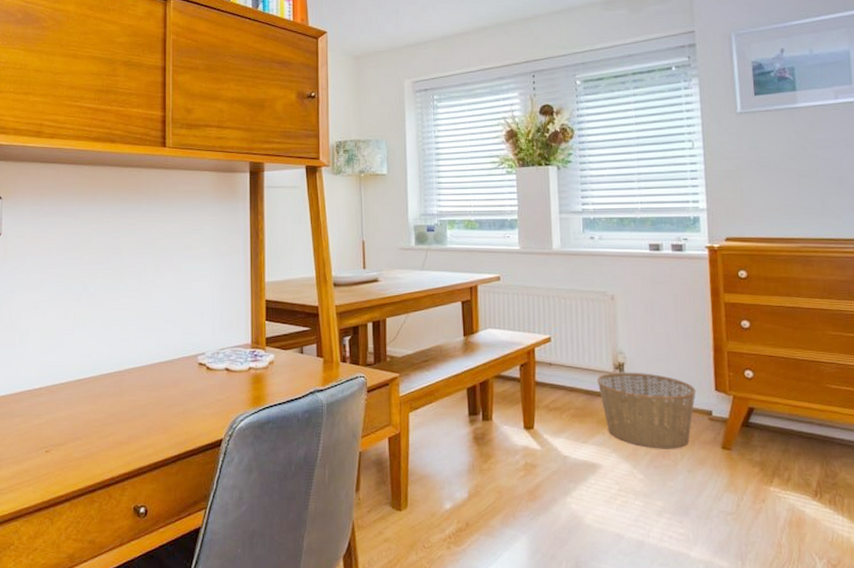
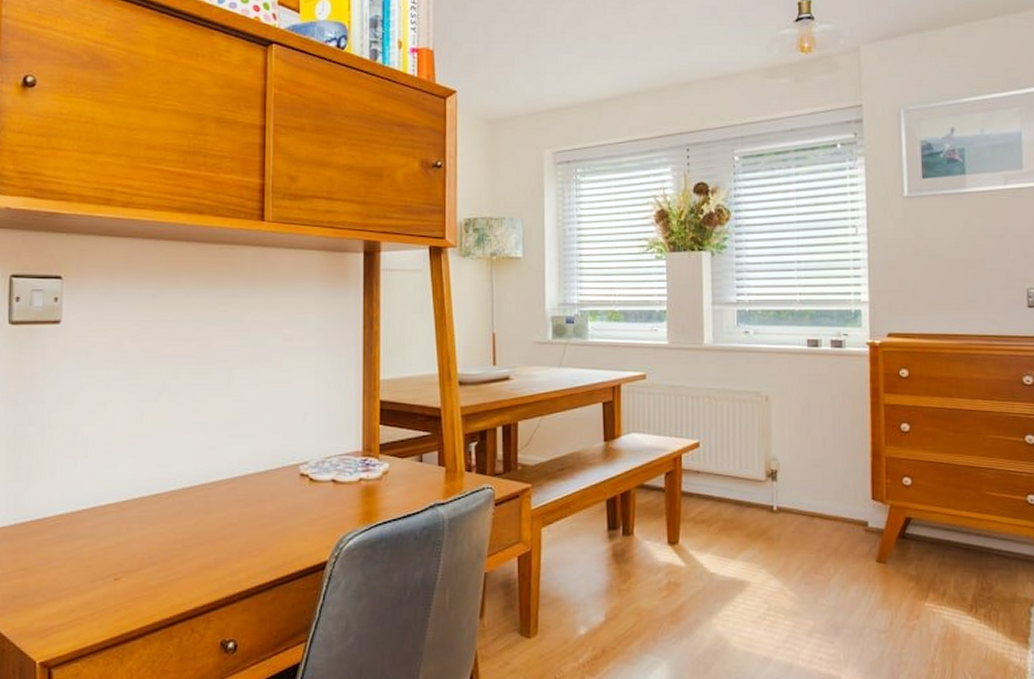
basket: present [596,372,696,449] -> none [747,480,852,564]

